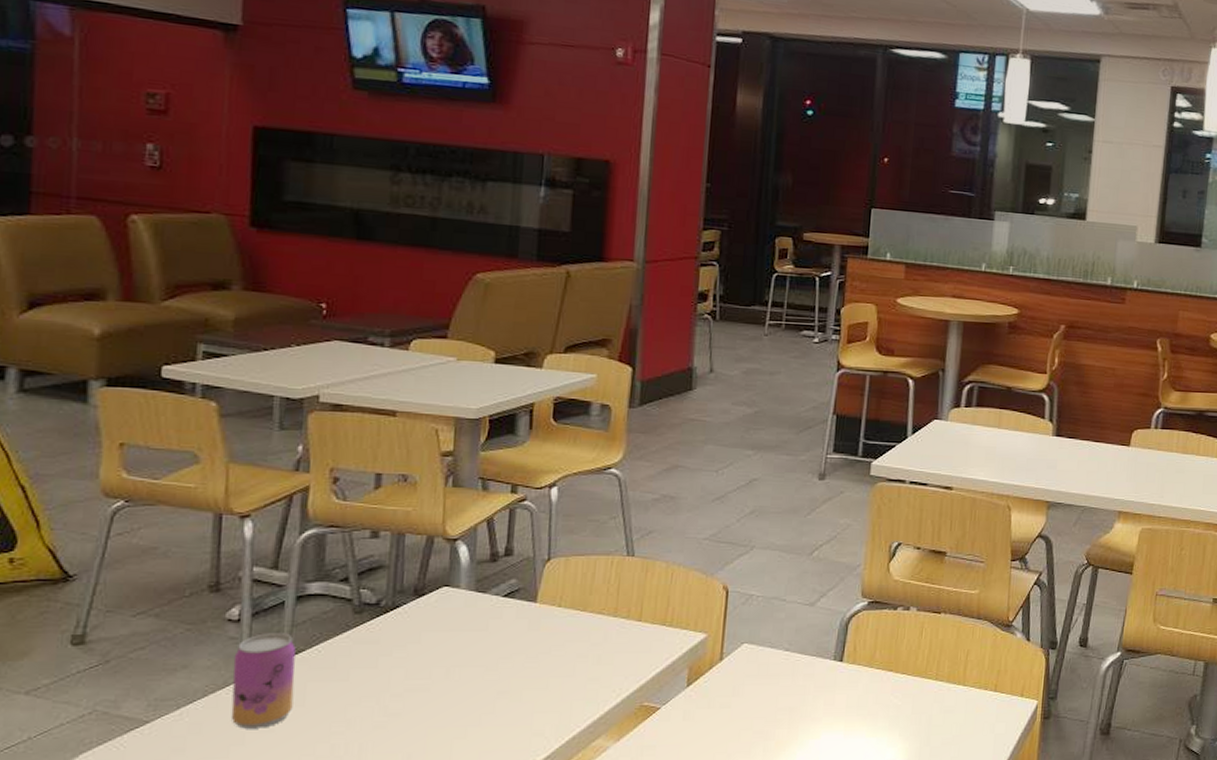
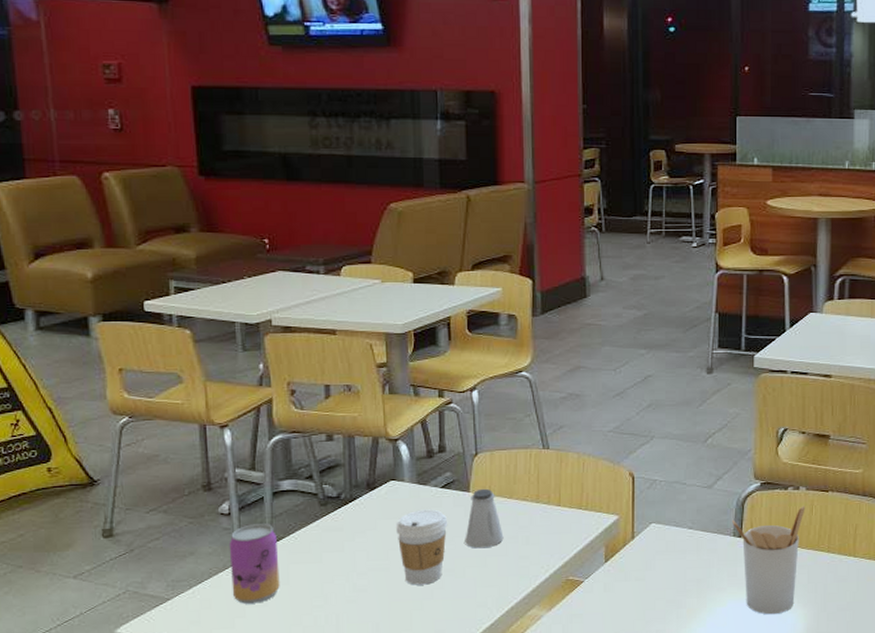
coffee cup: none [444,621,508,710] -> present [396,509,448,585]
saltshaker: none [525,599,572,668] -> present [465,488,504,549]
utensil holder: none [832,628,915,749] -> present [731,506,806,615]

